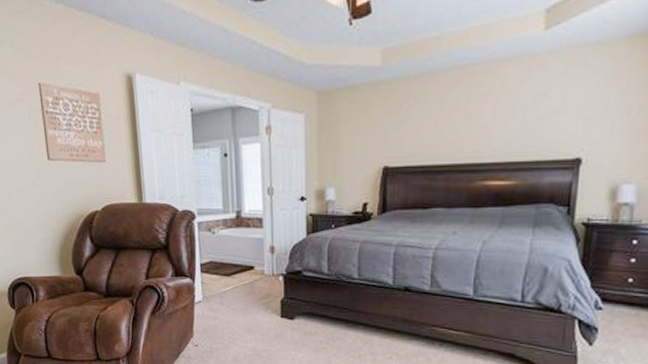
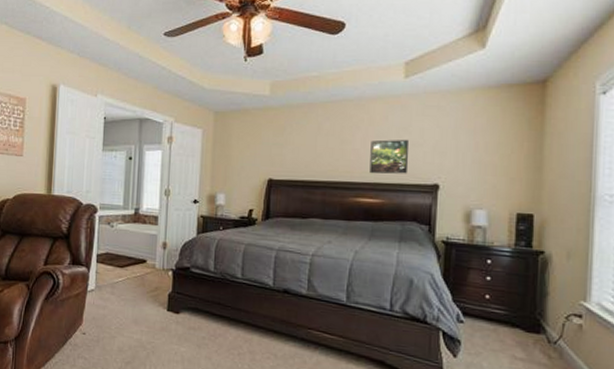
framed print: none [500,106,549,152] -> present [369,139,410,174]

